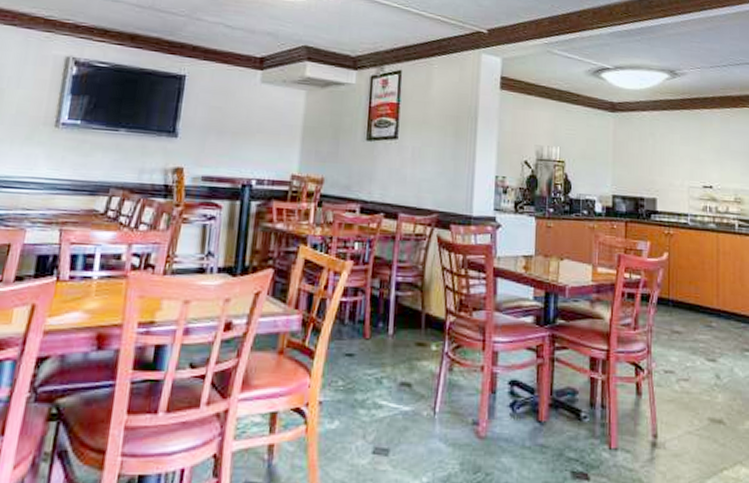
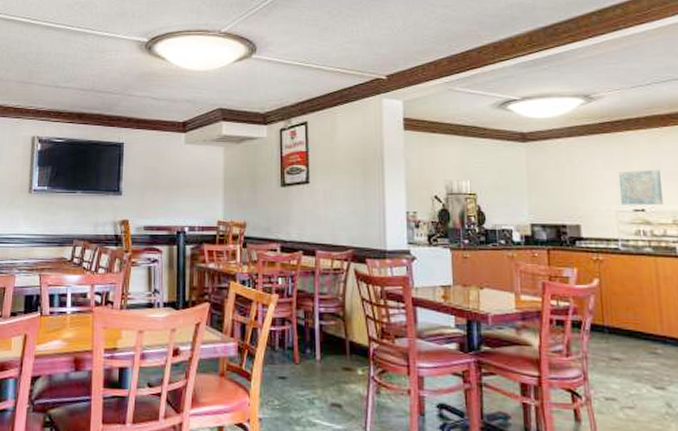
wall art: none [692,148,728,183] -> present [618,169,663,206]

